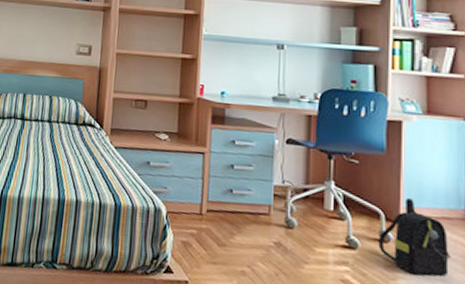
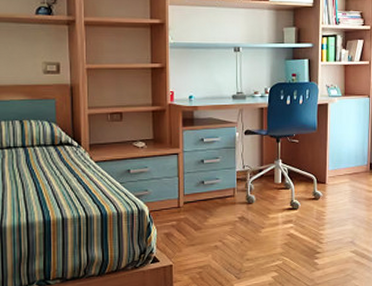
backpack: present [378,198,451,276] -> none [312,163,358,219]

